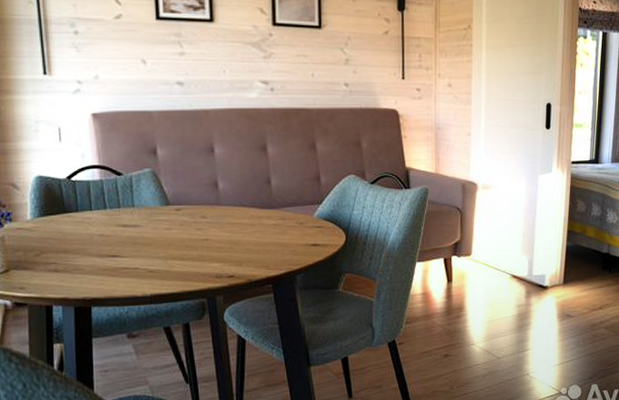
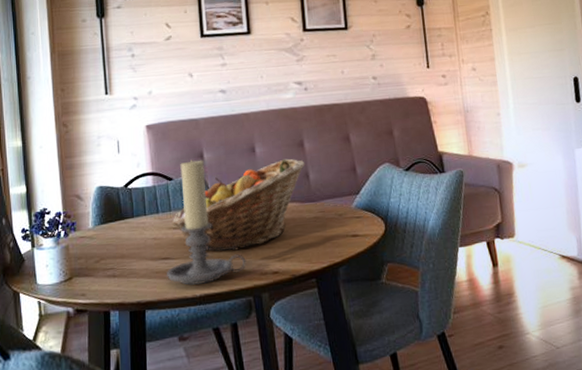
candle holder: none [114,155,201,284] -> present [166,159,246,285]
fruit basket: none [122,162,267,252] -> present [172,158,305,251]

